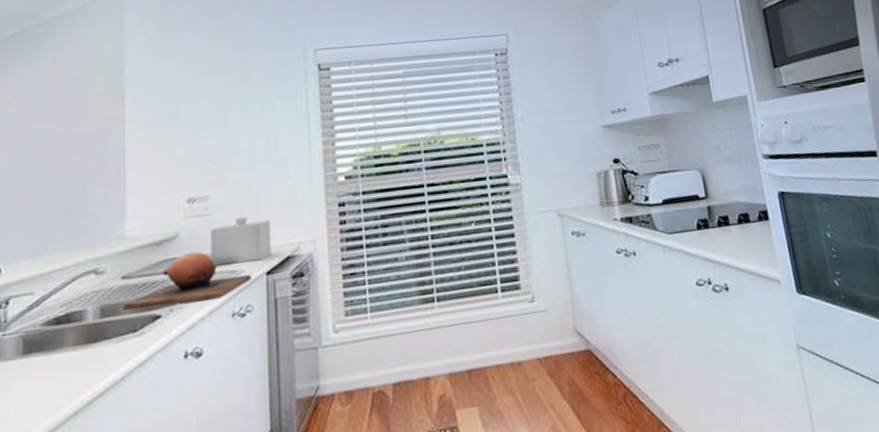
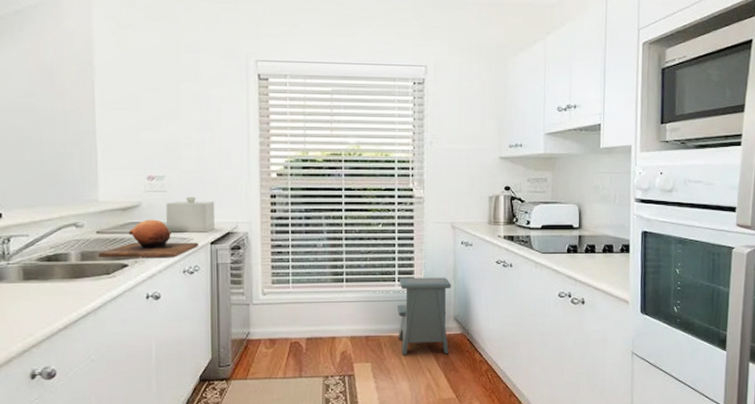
step stool: none [502,279,574,391] -> present [396,277,452,356]

